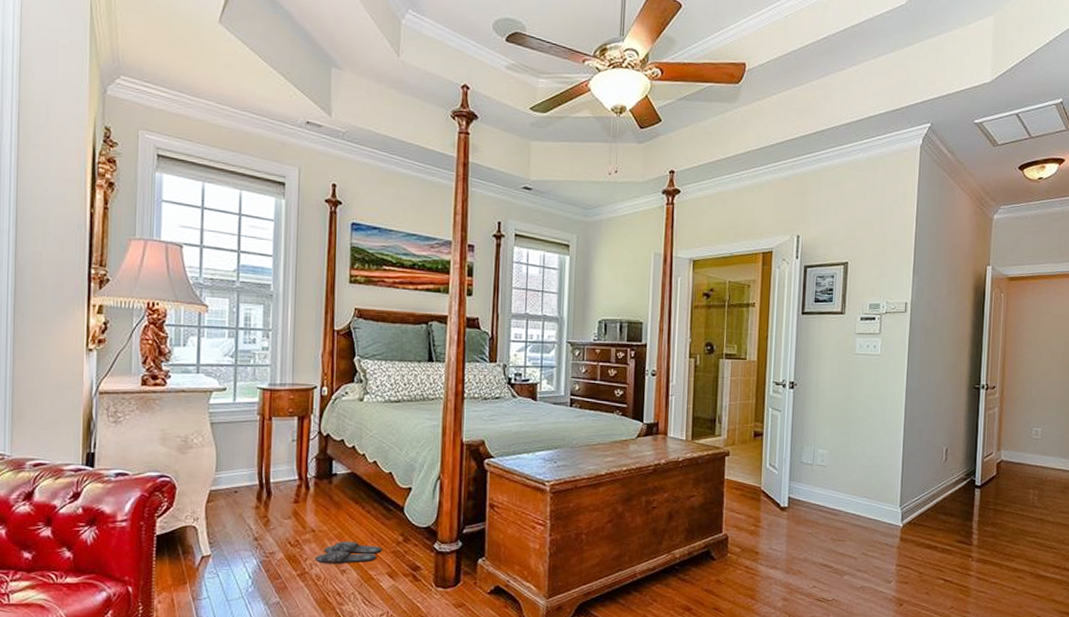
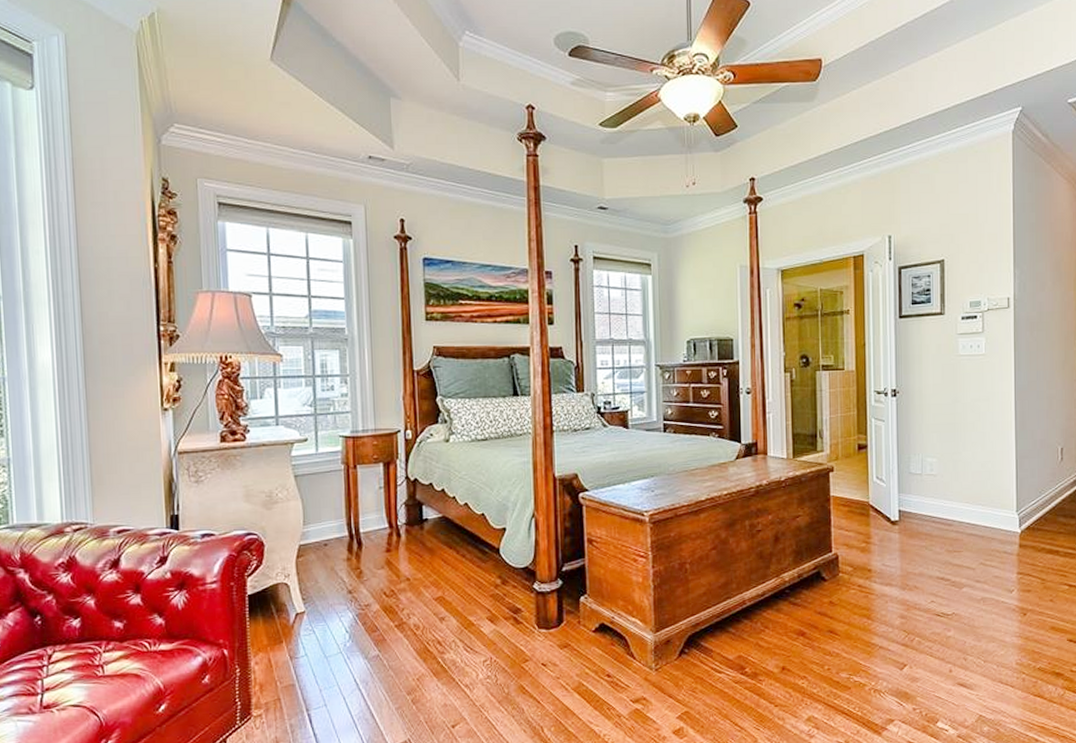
slippers: present [316,541,382,564] -> none [413,587,480,613]

